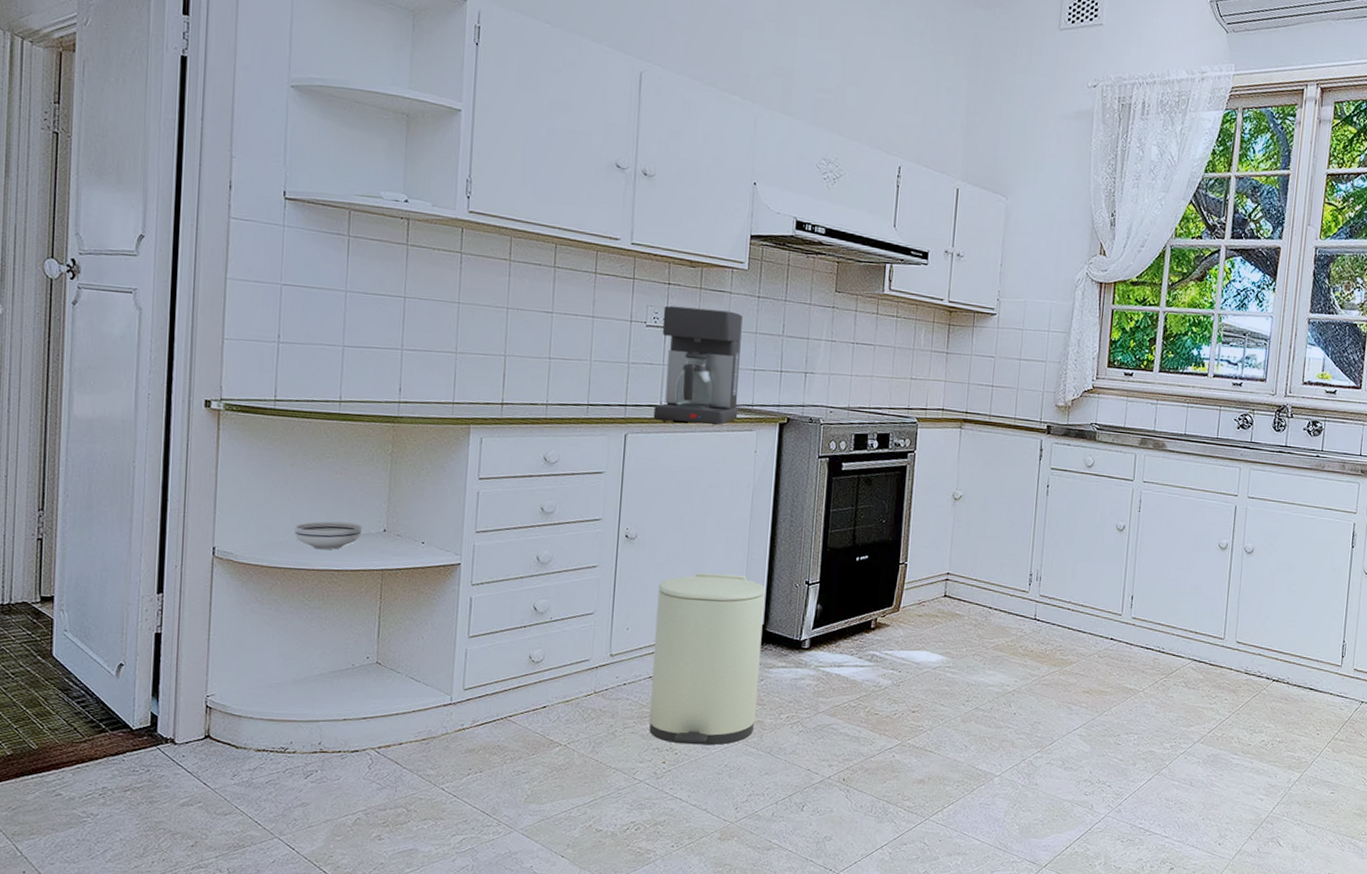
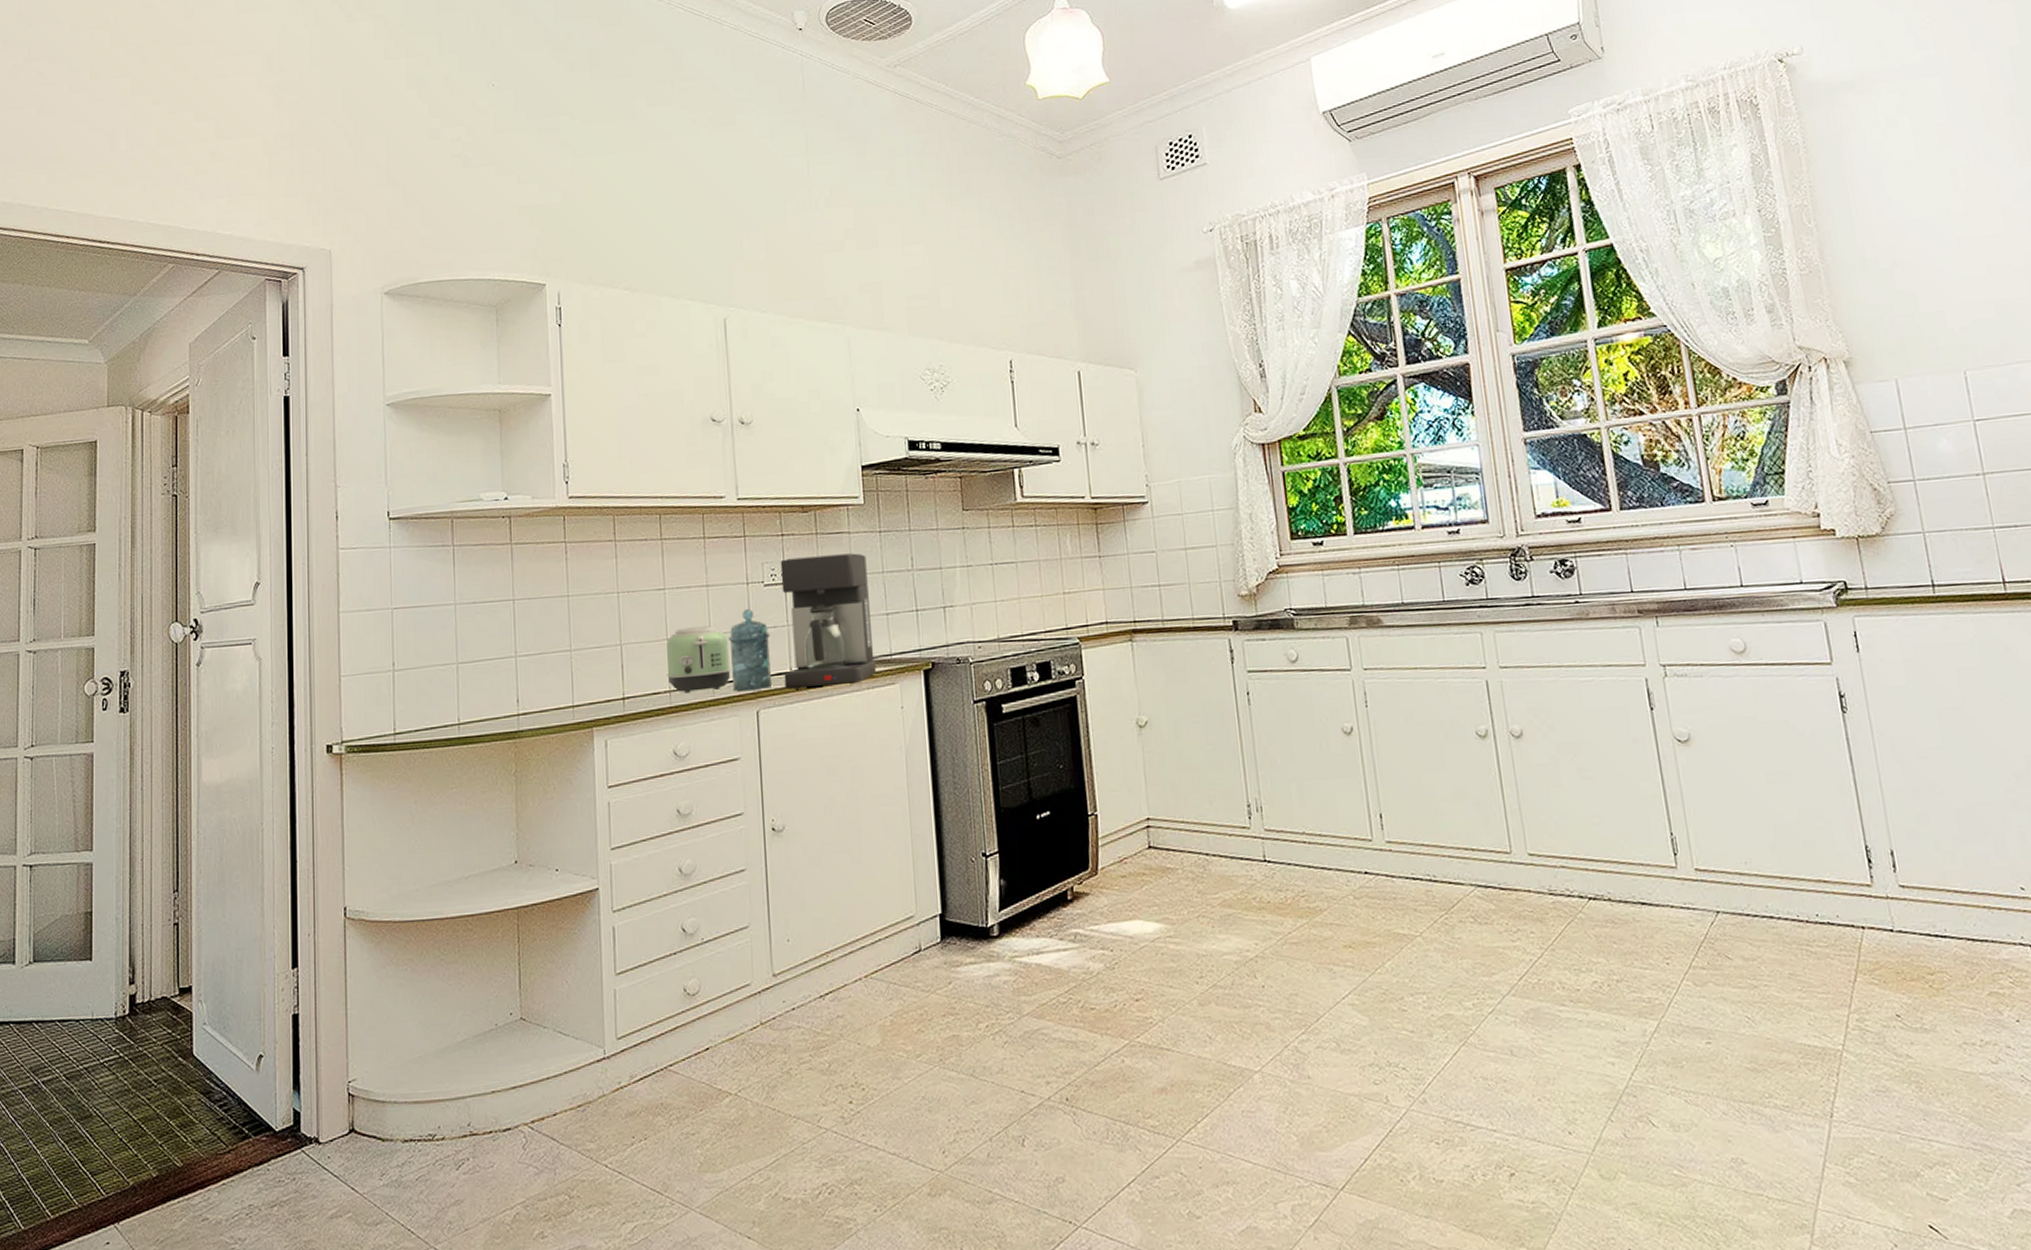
bowl: present [293,521,362,550] -> none [423,858,492,894]
toaster: none [545,350,606,410] -> present [665,625,731,694]
canister: none [606,344,646,416] -> present [728,609,773,691]
pedal bin: present [649,572,766,745] -> none [816,856,950,1077]

